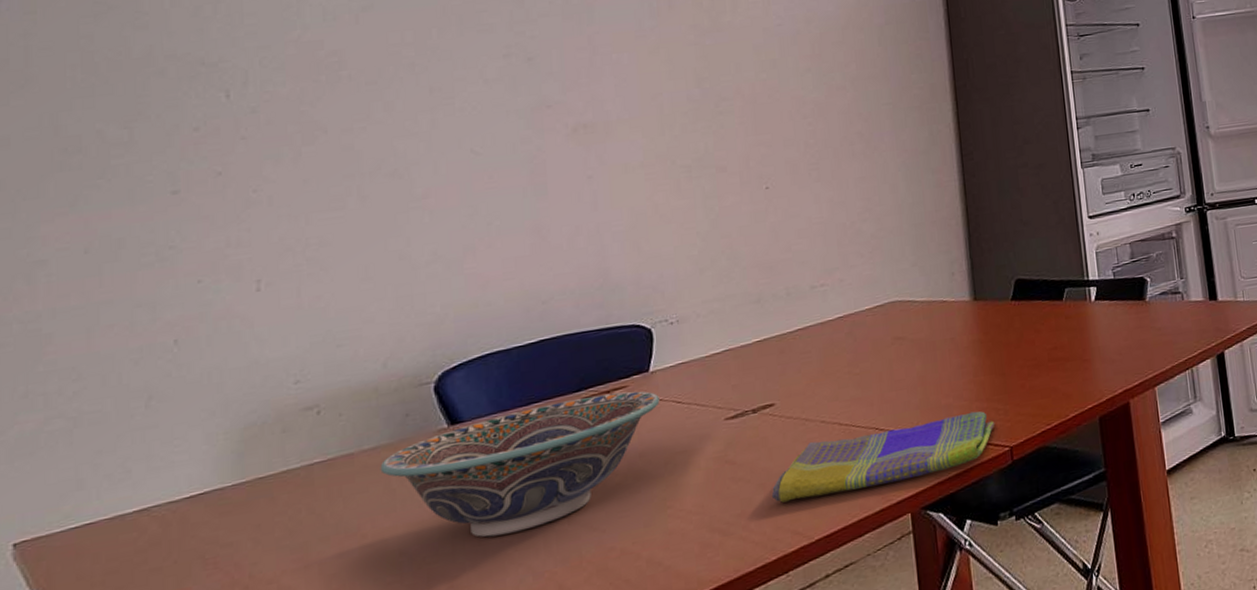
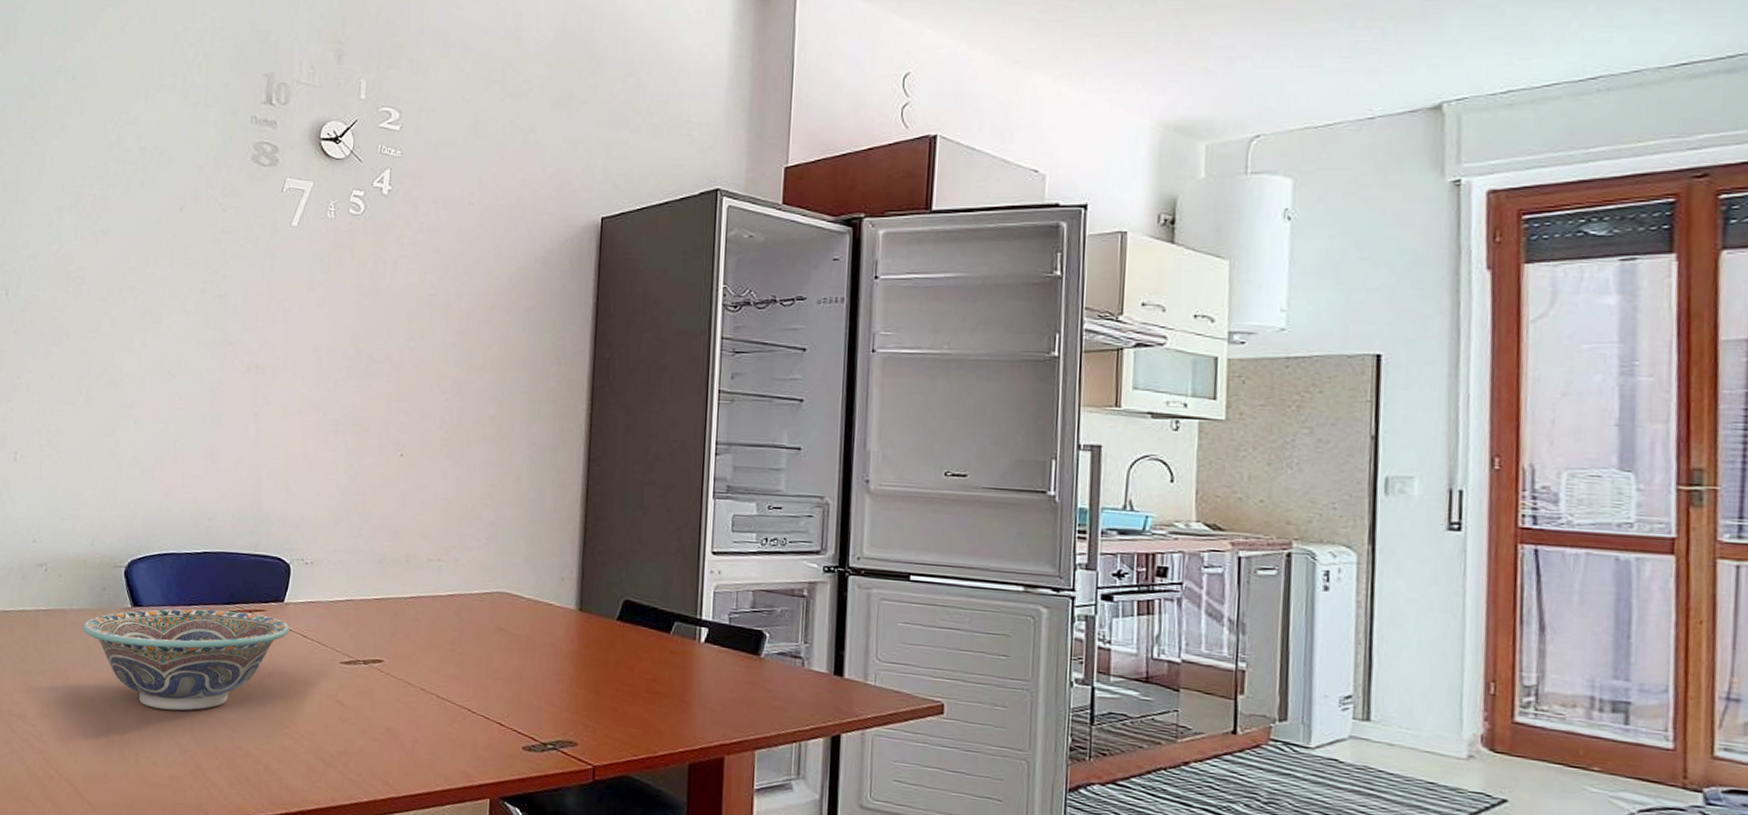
dish towel: present [772,411,995,503] -> none [371,705,582,769]

